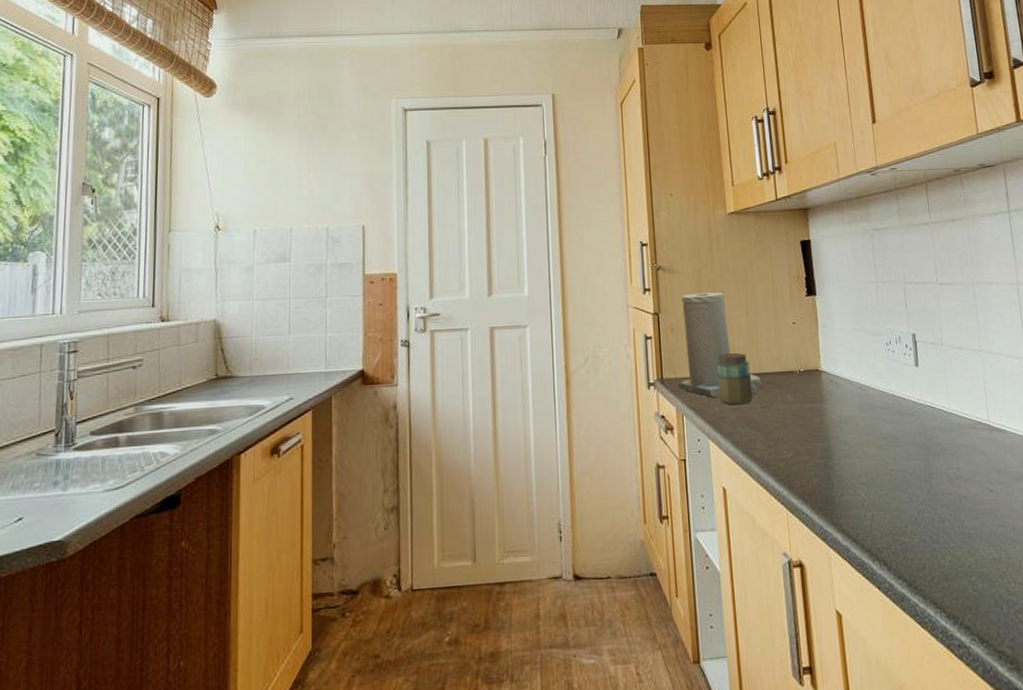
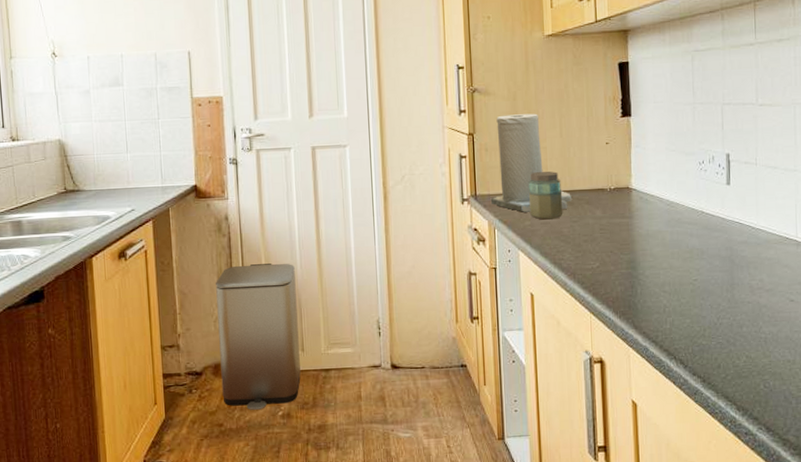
pedal bin: none [379,457,472,636] -> present [216,263,301,410]

